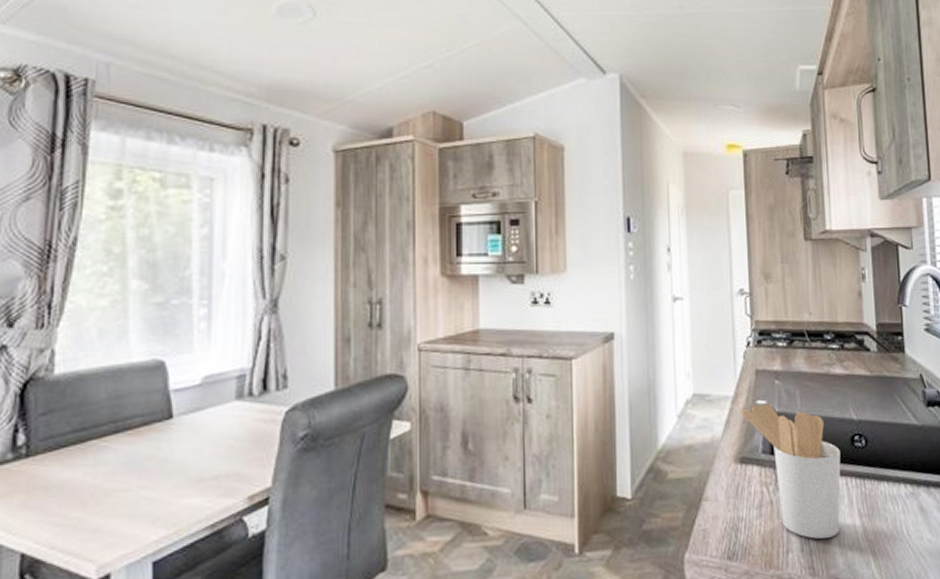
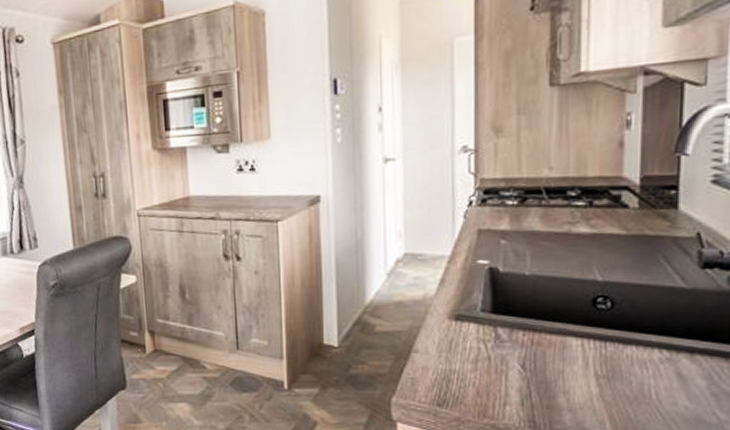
utensil holder: present [740,403,841,539] -> none [458,263,577,395]

